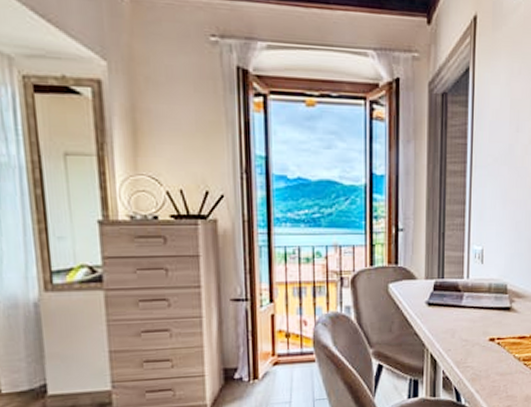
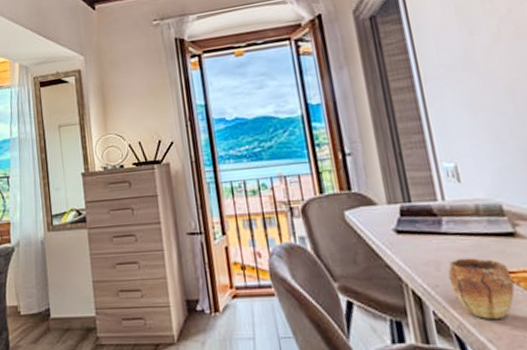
candle: none [459,327,502,375] -> present [447,257,515,319]

